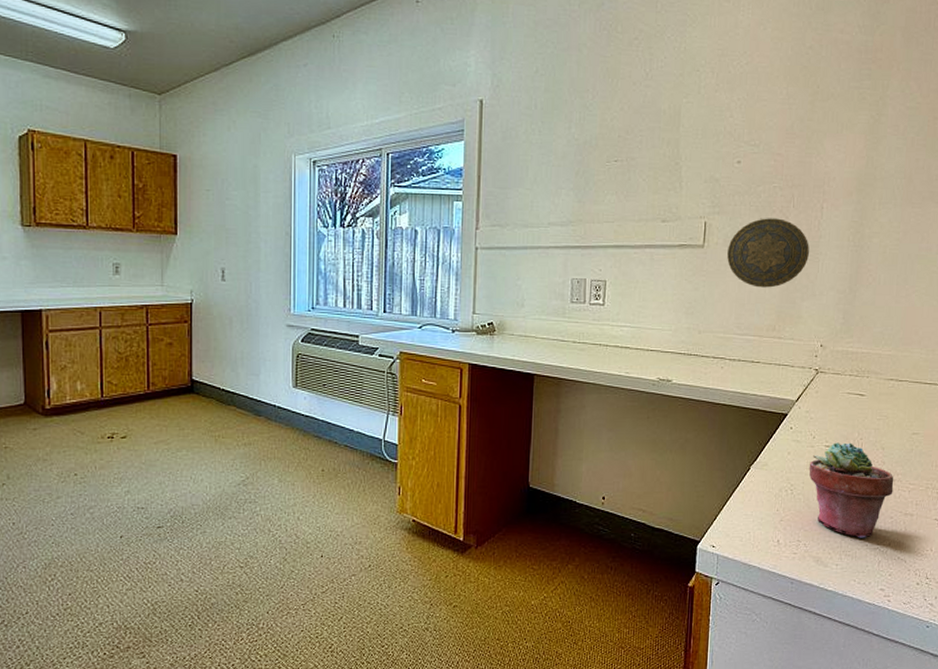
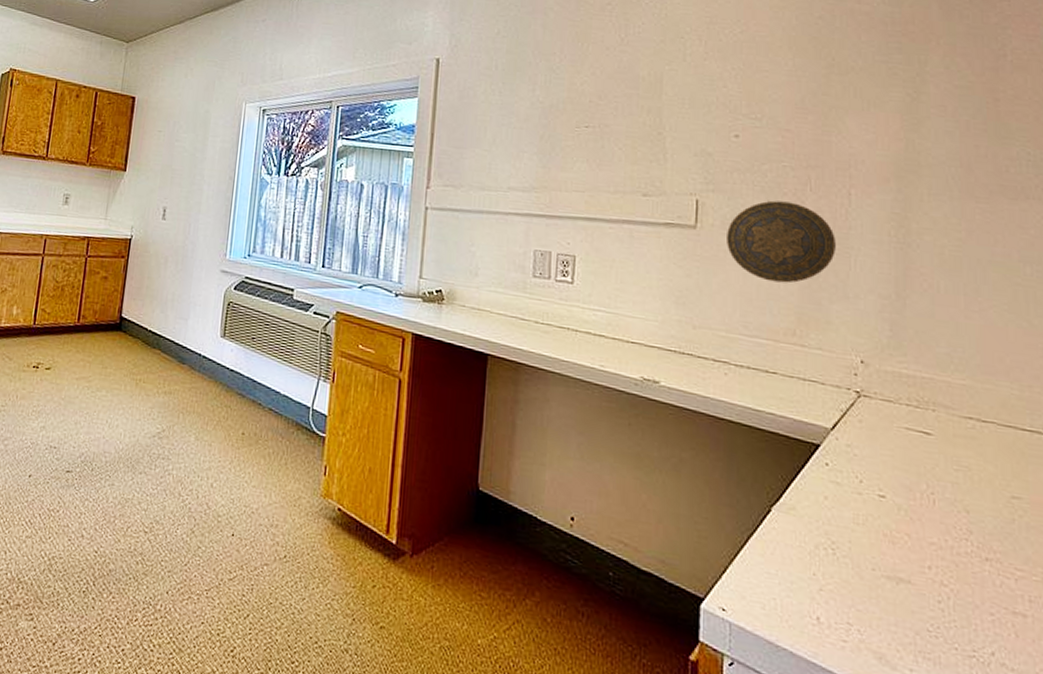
potted succulent: present [809,442,894,538] -> none [856,493,990,638]

